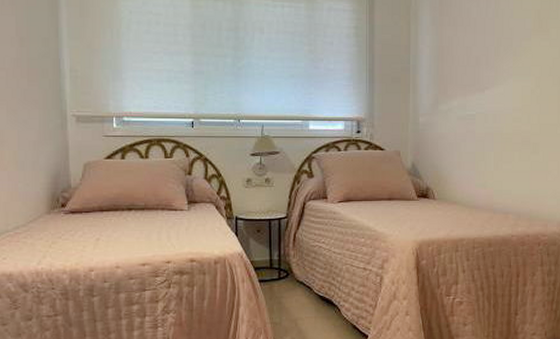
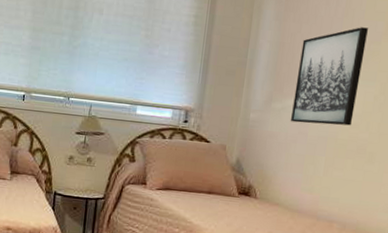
wall art: none [457,25,518,122] -> present [290,27,368,126]

